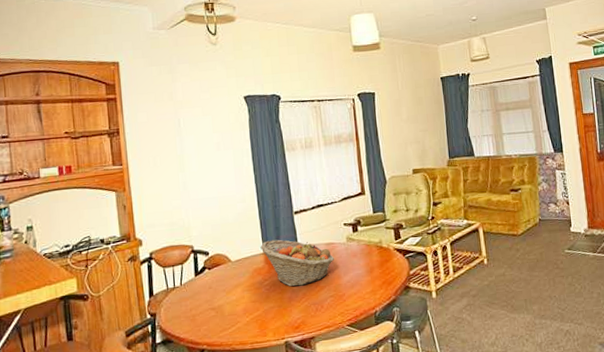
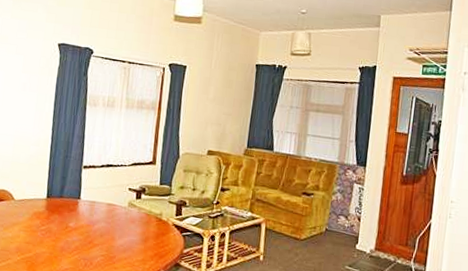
fruit basket: present [260,239,334,287] -> none [44,188,113,239]

